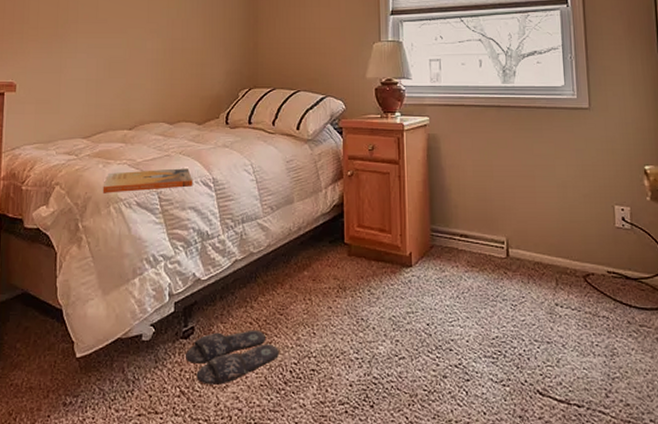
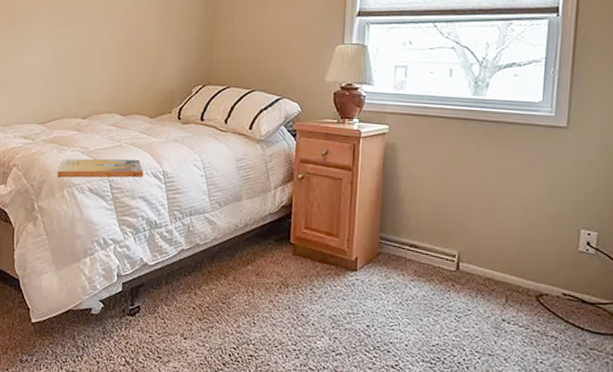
slippers: present [186,330,279,385] -> none [131,313,219,359]

